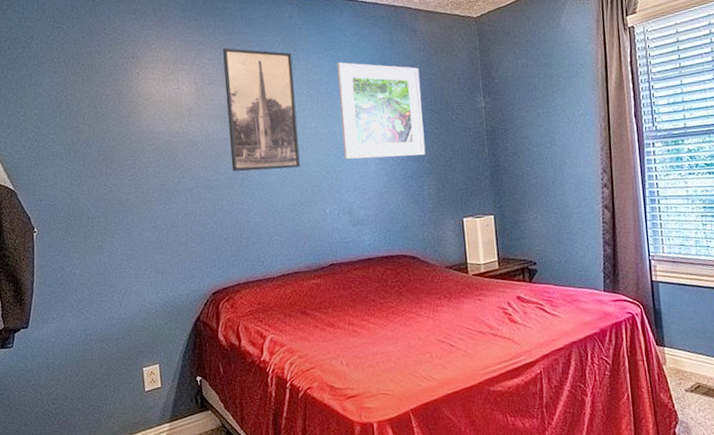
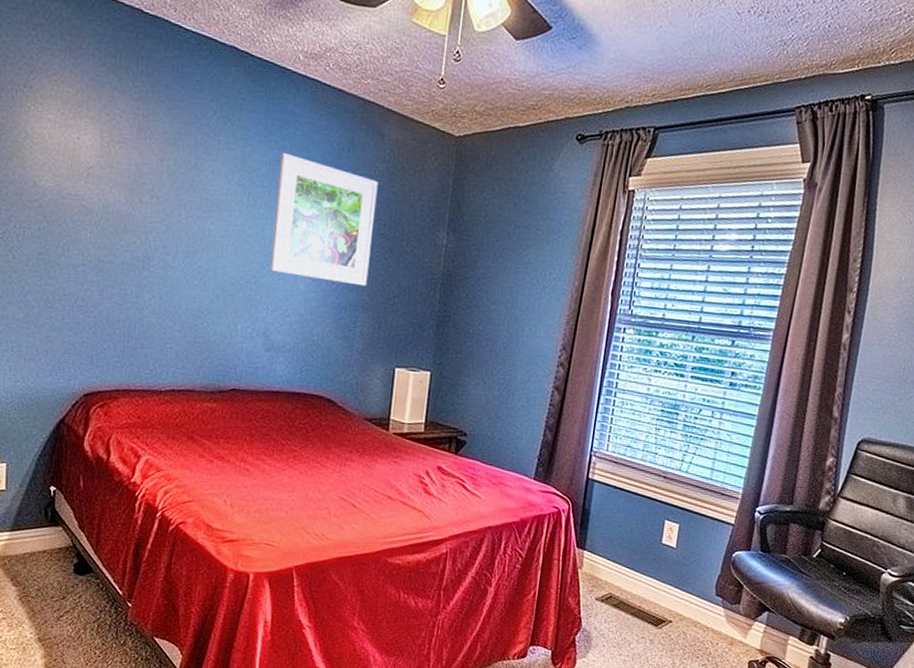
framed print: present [222,48,300,172] -> none [131,102,228,269]

